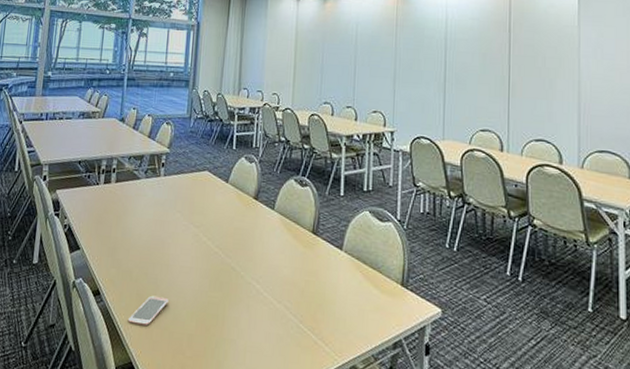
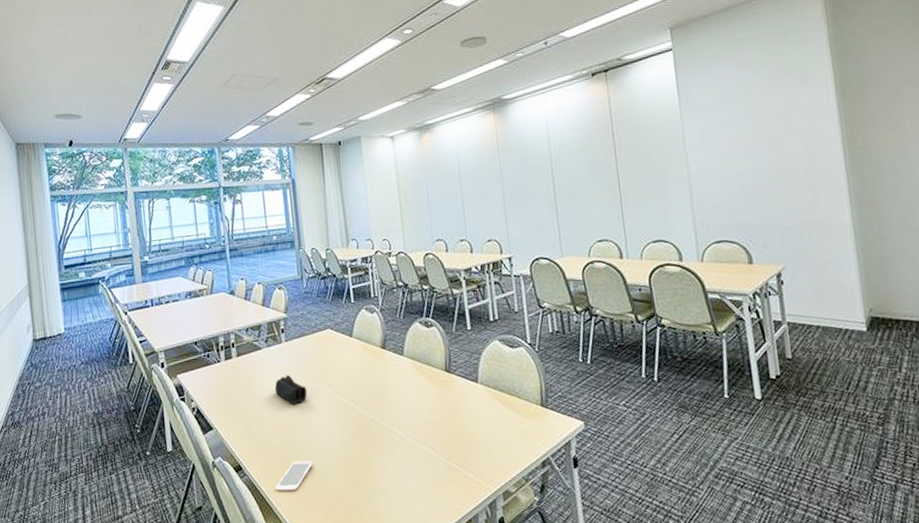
pencil case: none [145,209,176,239] -> present [274,375,308,404]

